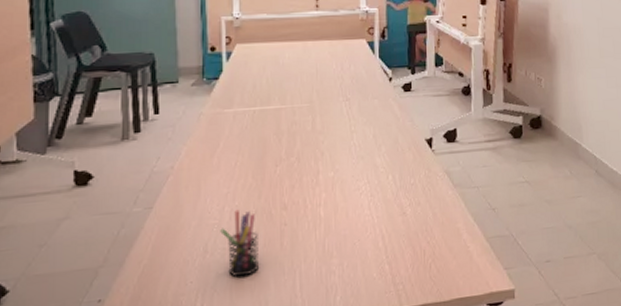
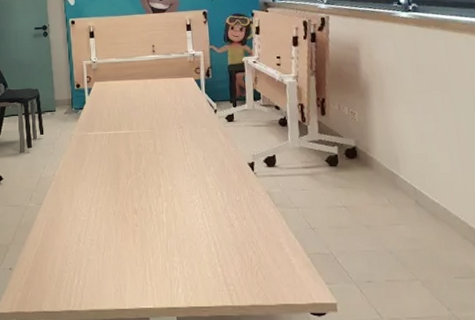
pen holder: present [220,209,260,278] -> none [89,210,119,263]

